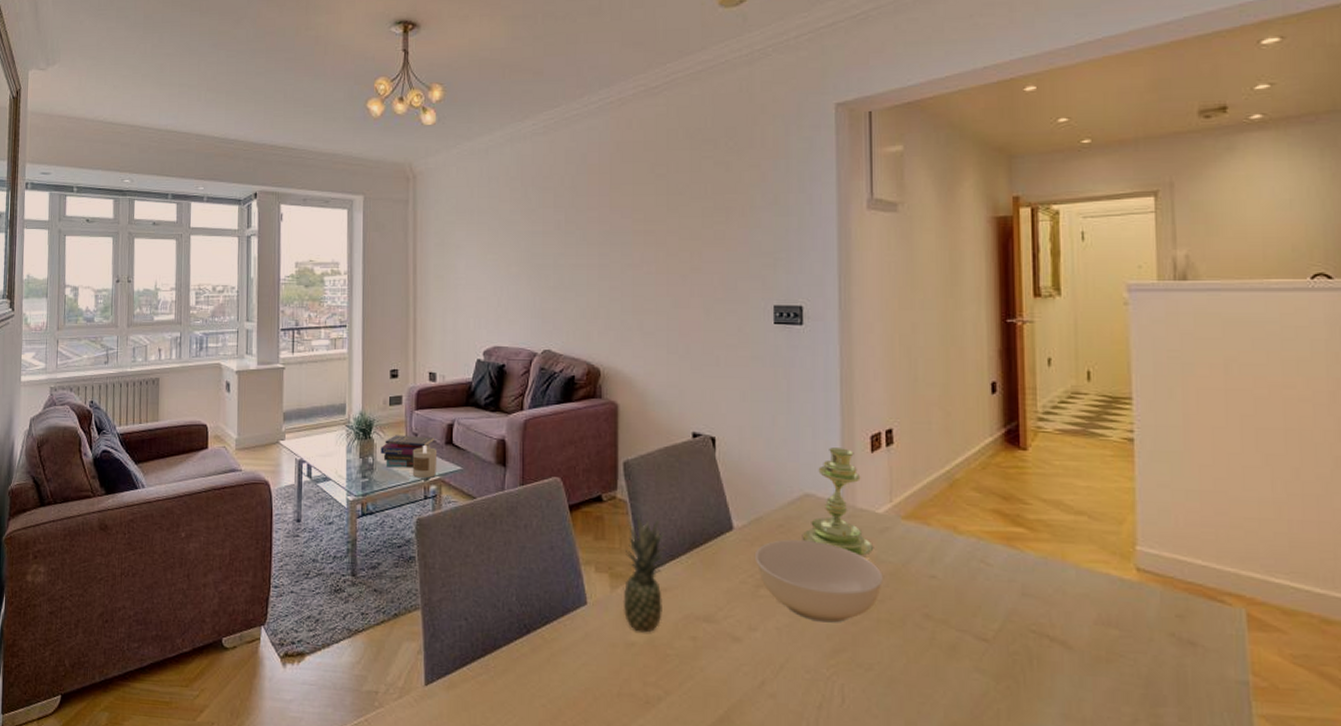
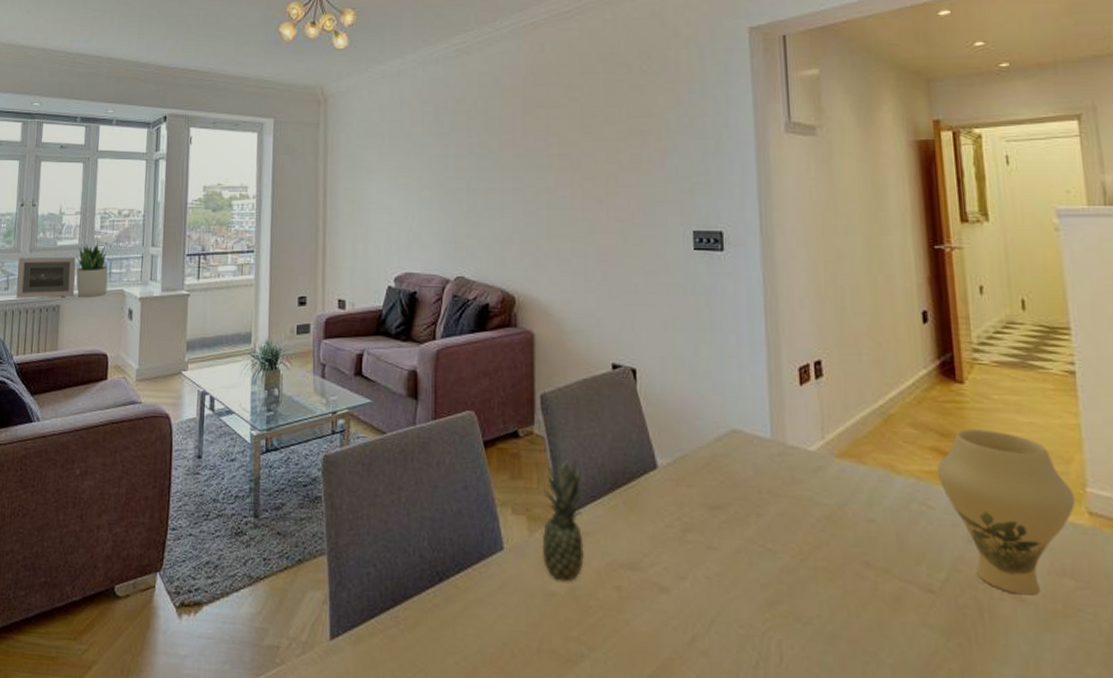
picture frame: none [116,331,173,372] -> present [16,256,76,299]
planter: none [173,316,205,372] -> present [76,241,108,299]
books: present [380,435,435,468] -> none [287,365,344,401]
candle: present [412,445,438,479] -> none [319,377,346,412]
bowl: present [754,539,884,623] -> none [680,478,820,571]
candlestick: present [802,447,873,556] -> none [730,380,806,498]
vase: none [996,492,1125,644] -> present [936,429,1076,596]

